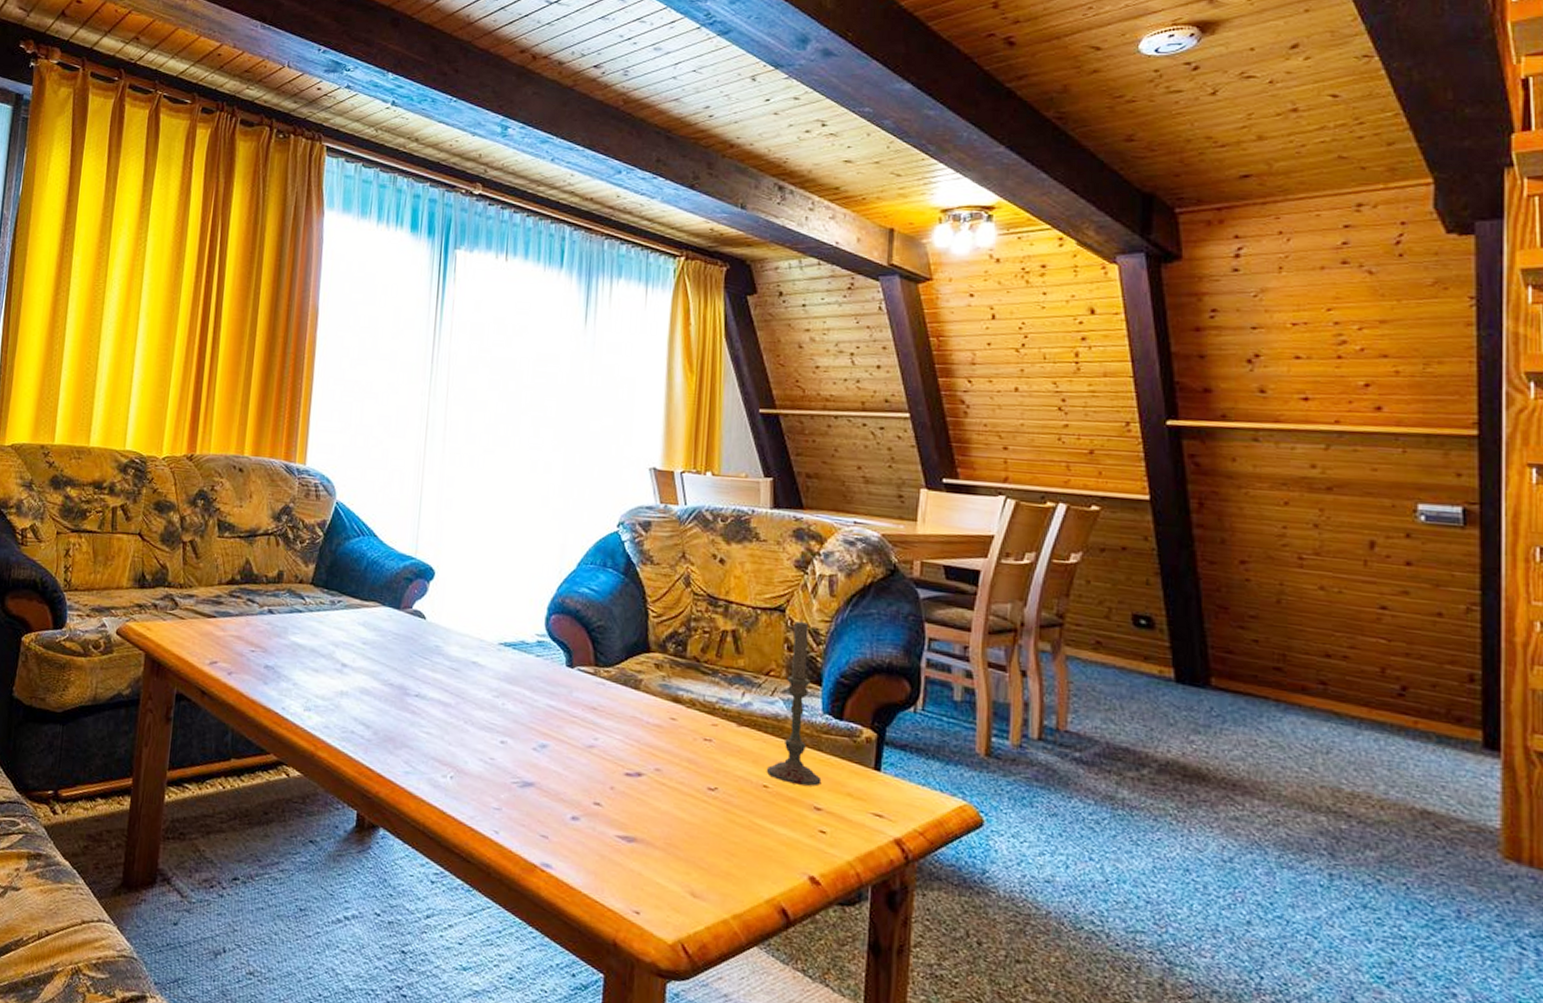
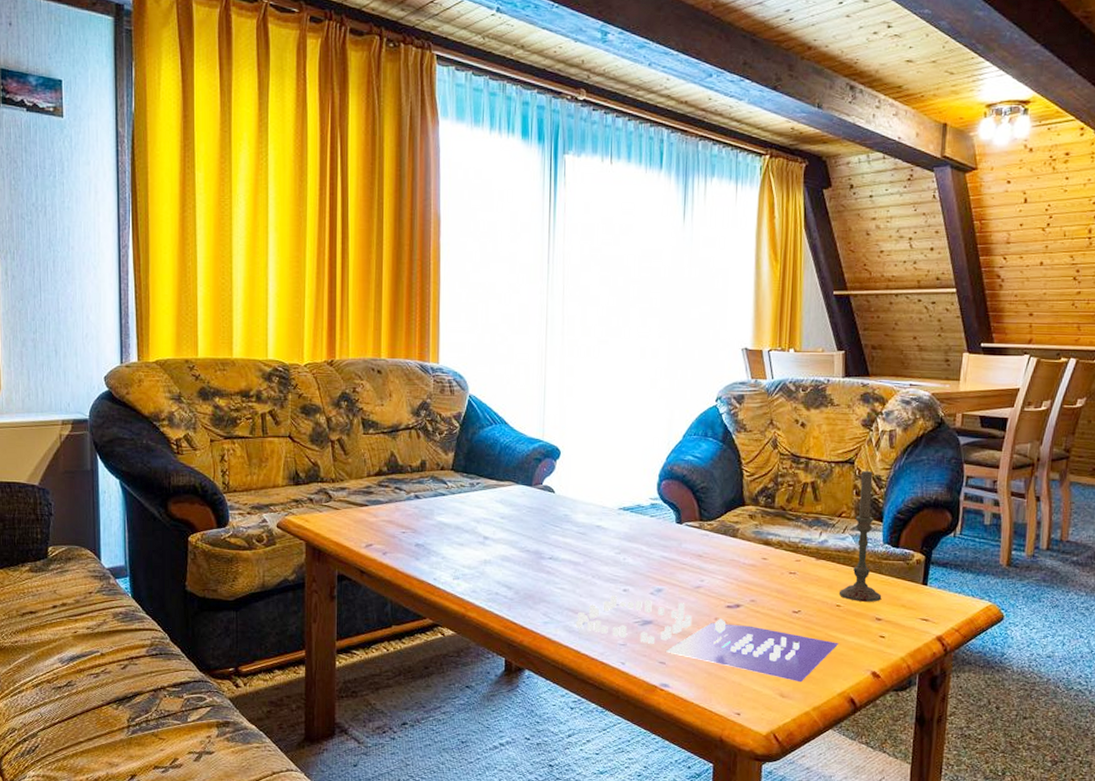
board game: none [441,747,765,881] -> present [575,595,838,683]

